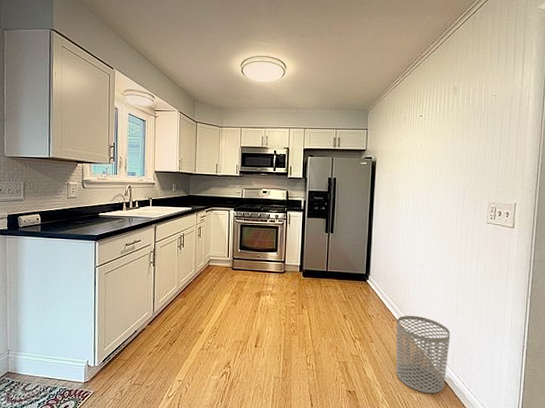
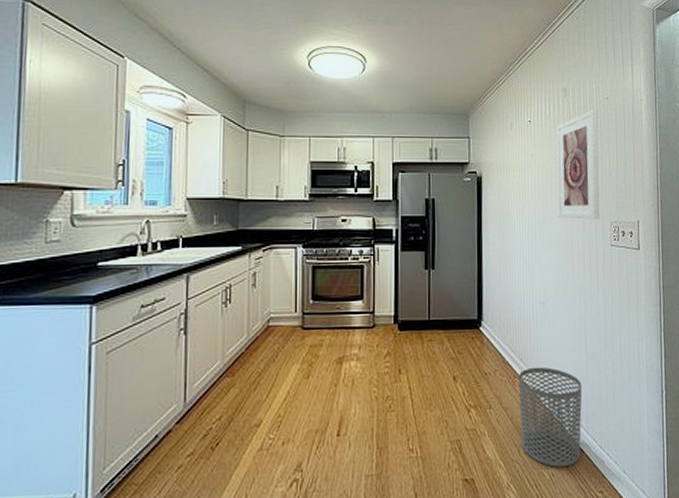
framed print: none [440,106,485,200] -> present [556,110,600,219]

